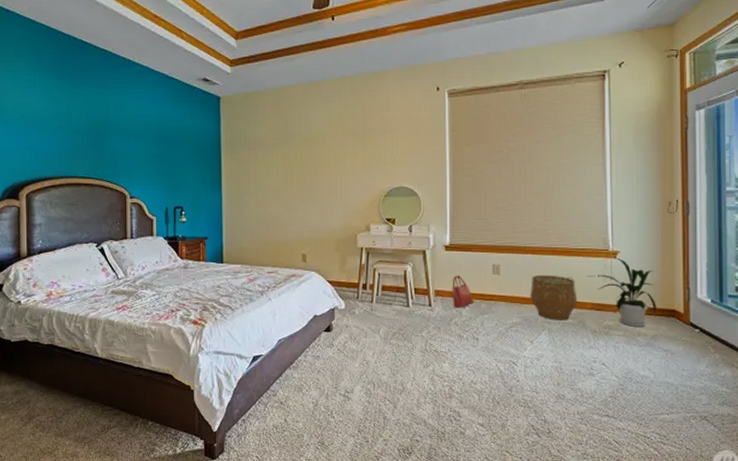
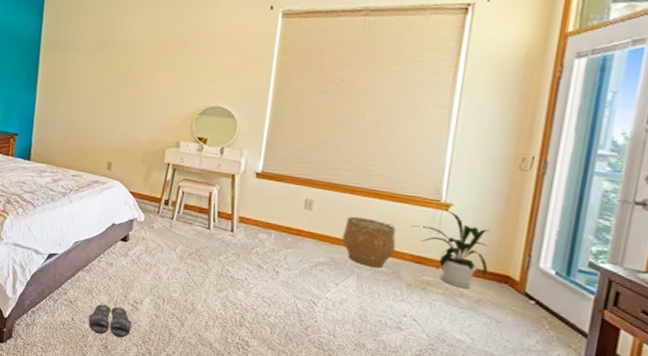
slippers: none [301,399,345,431] -> present [88,304,132,338]
handbag: present [452,275,474,308] -> none [256,204,280,239]

